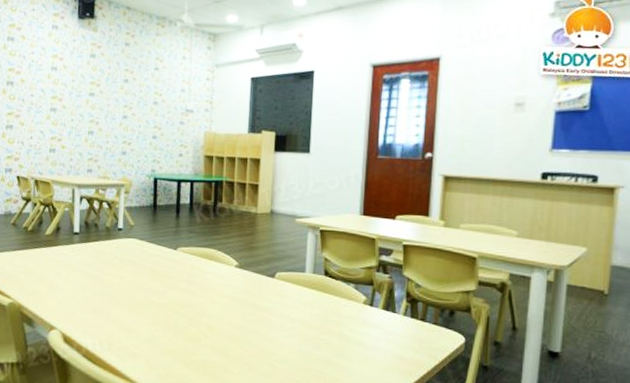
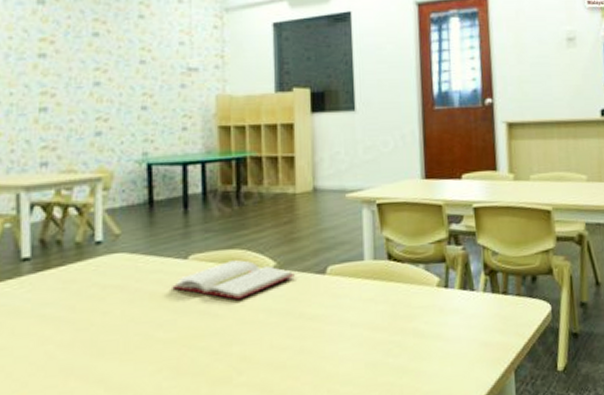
notebook: none [165,256,251,286] -> present [172,260,295,300]

